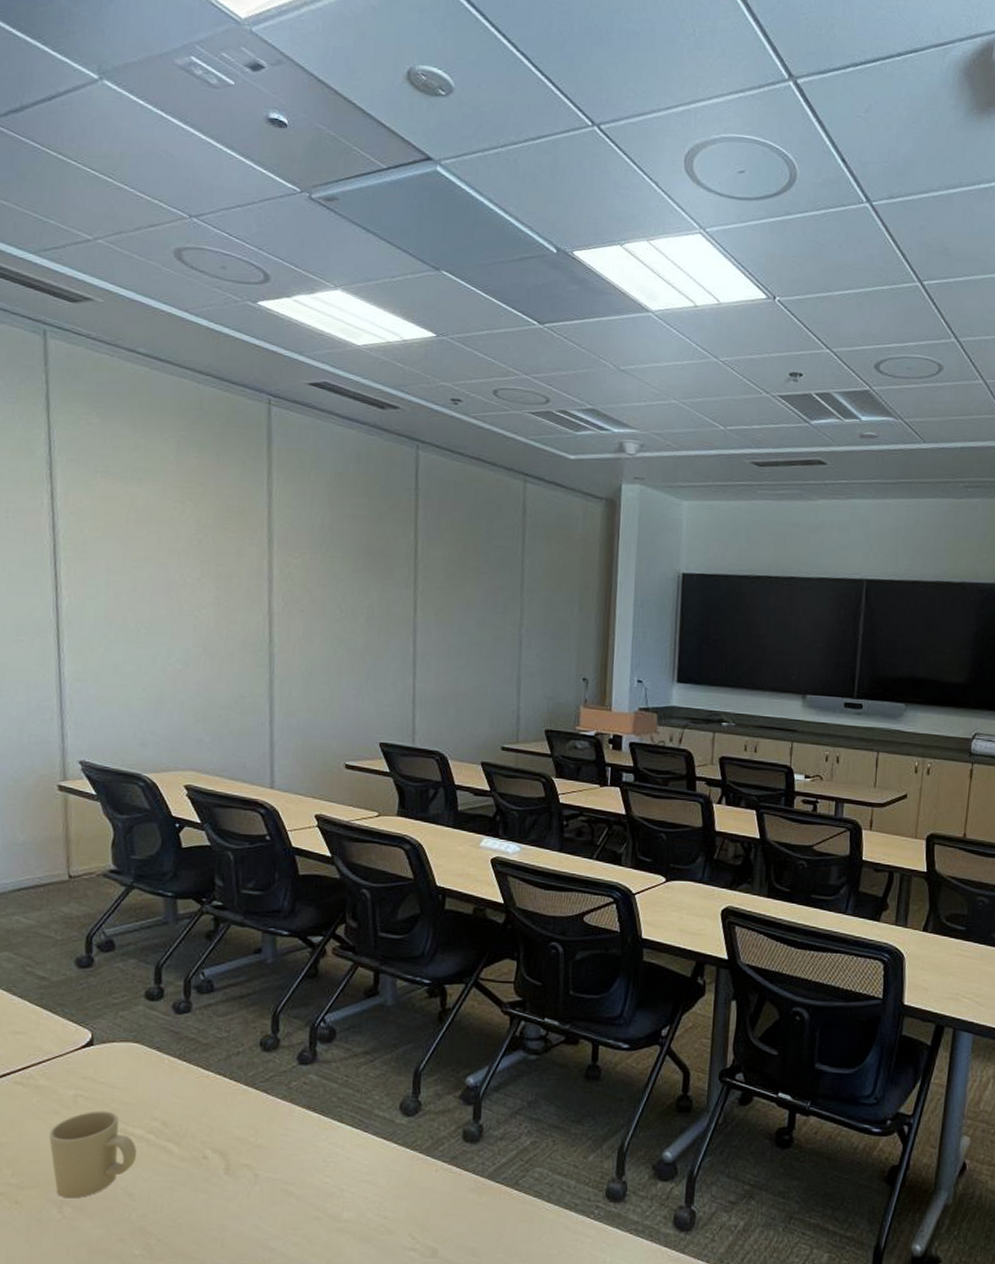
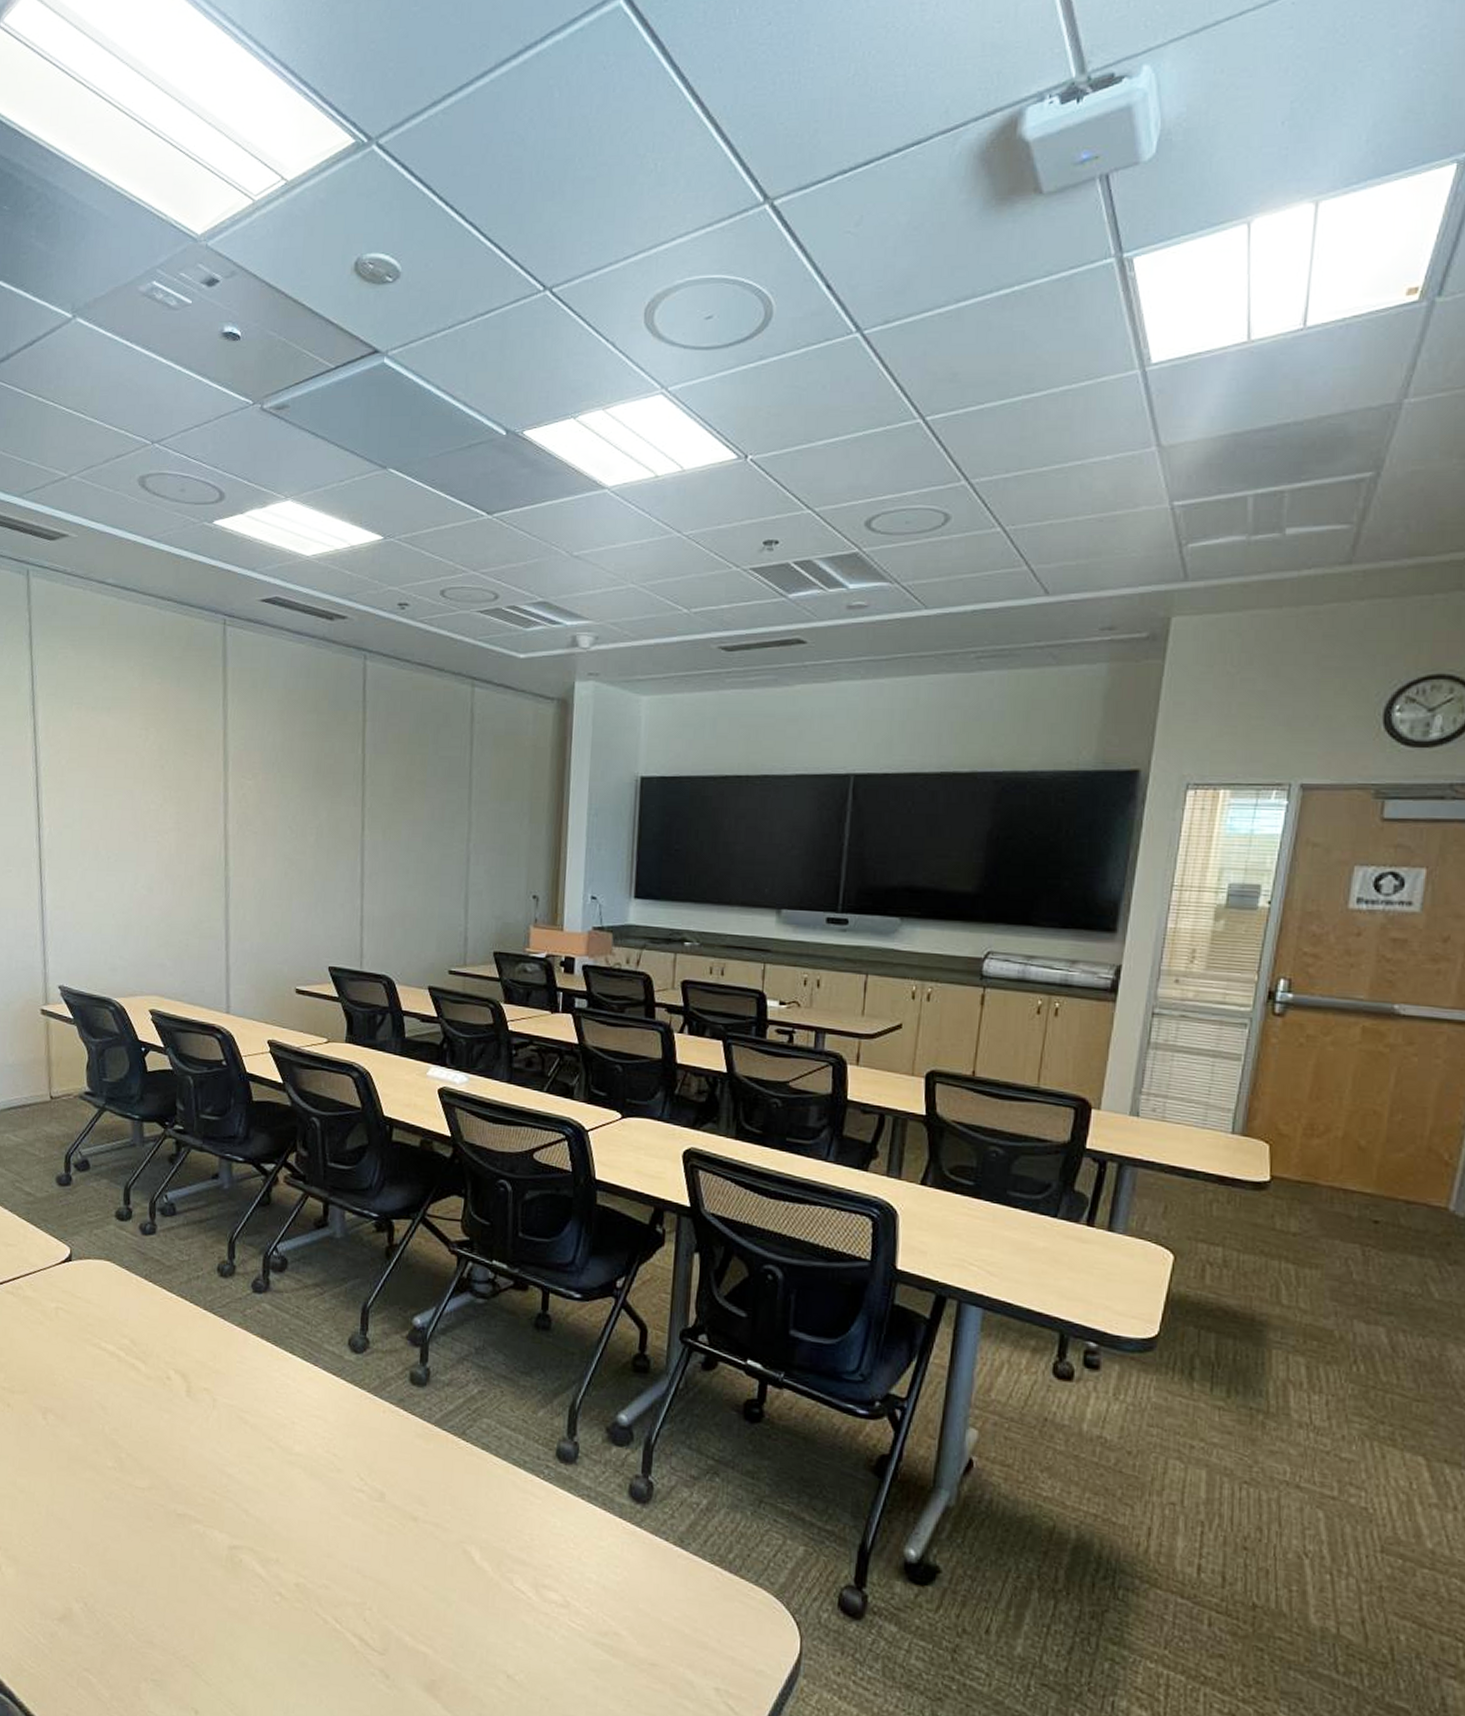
mug: present [49,1110,137,1199] -> none [35,1324,110,1407]

